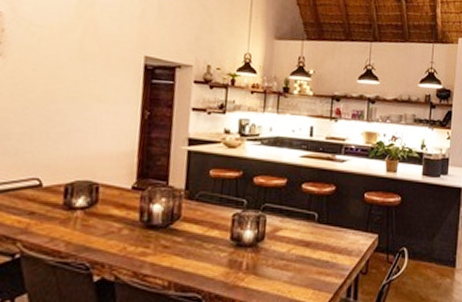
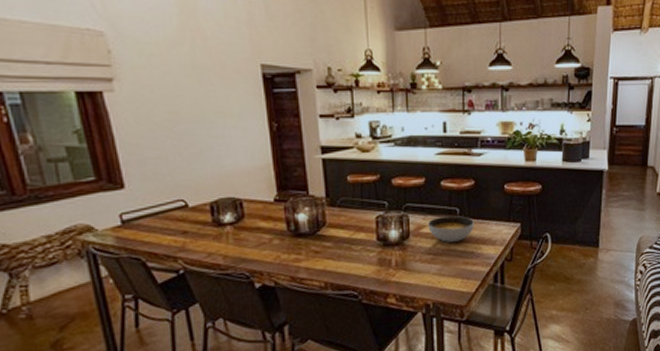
soup bowl: none [284,219,331,248] -> present [428,215,474,242]

